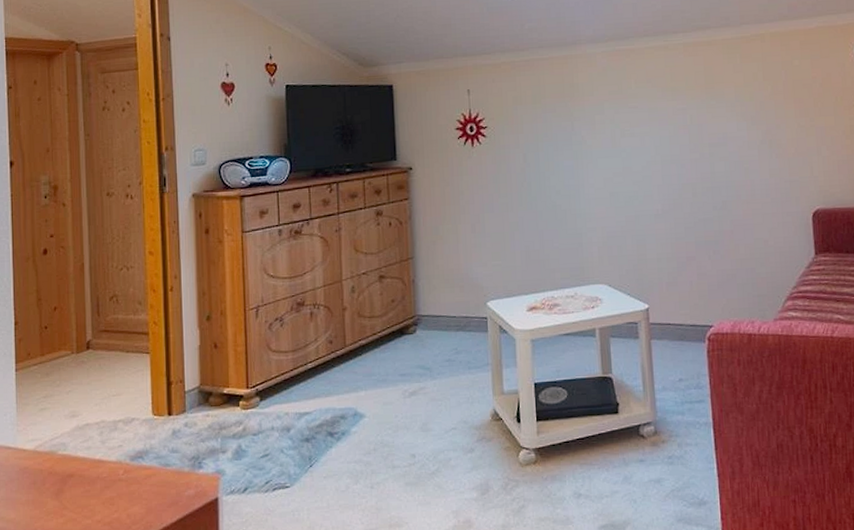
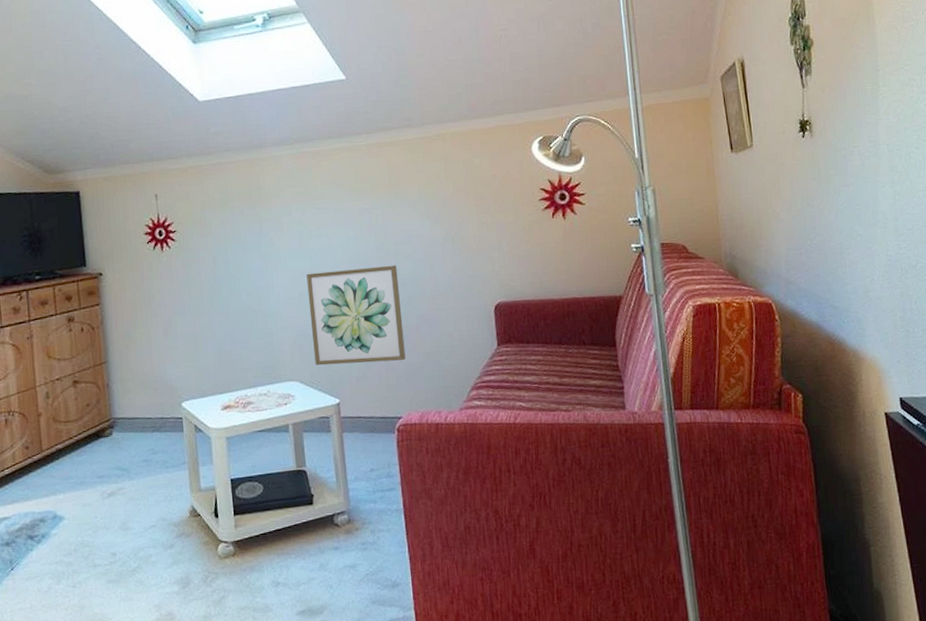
wall art: none [618,167,718,269] -> present [306,265,406,366]

